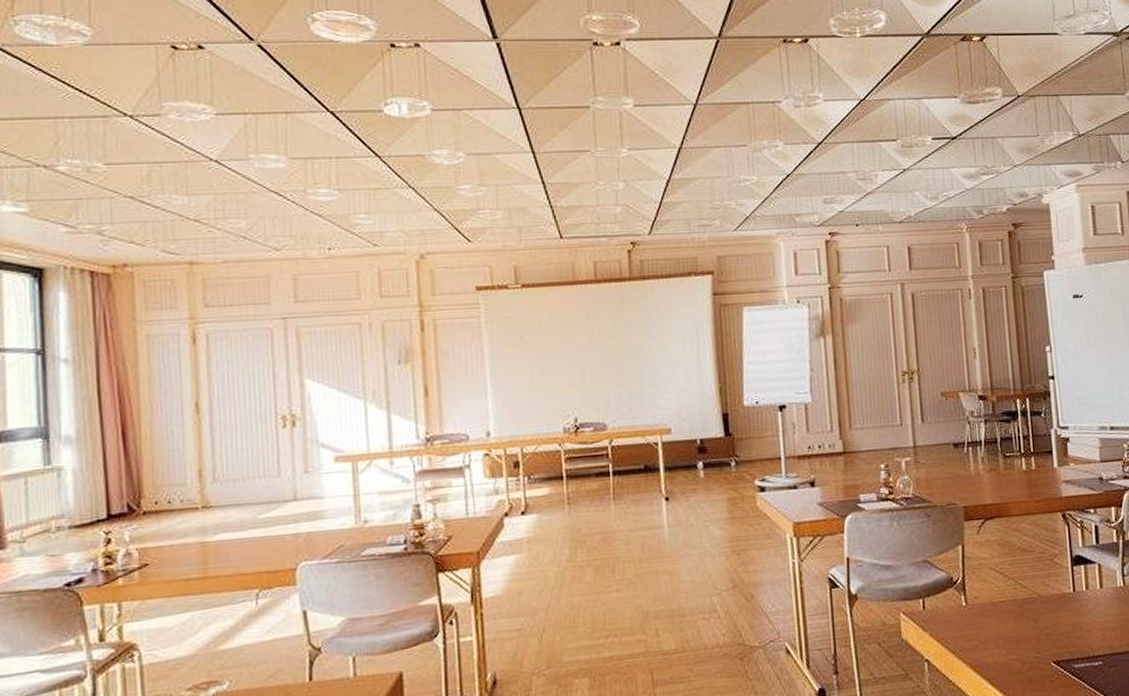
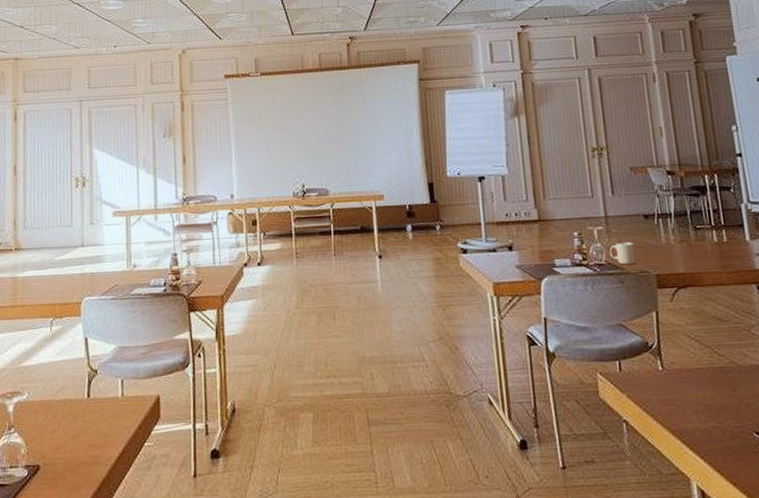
cup: none [917,473,943,498] -> present [609,242,635,265]

